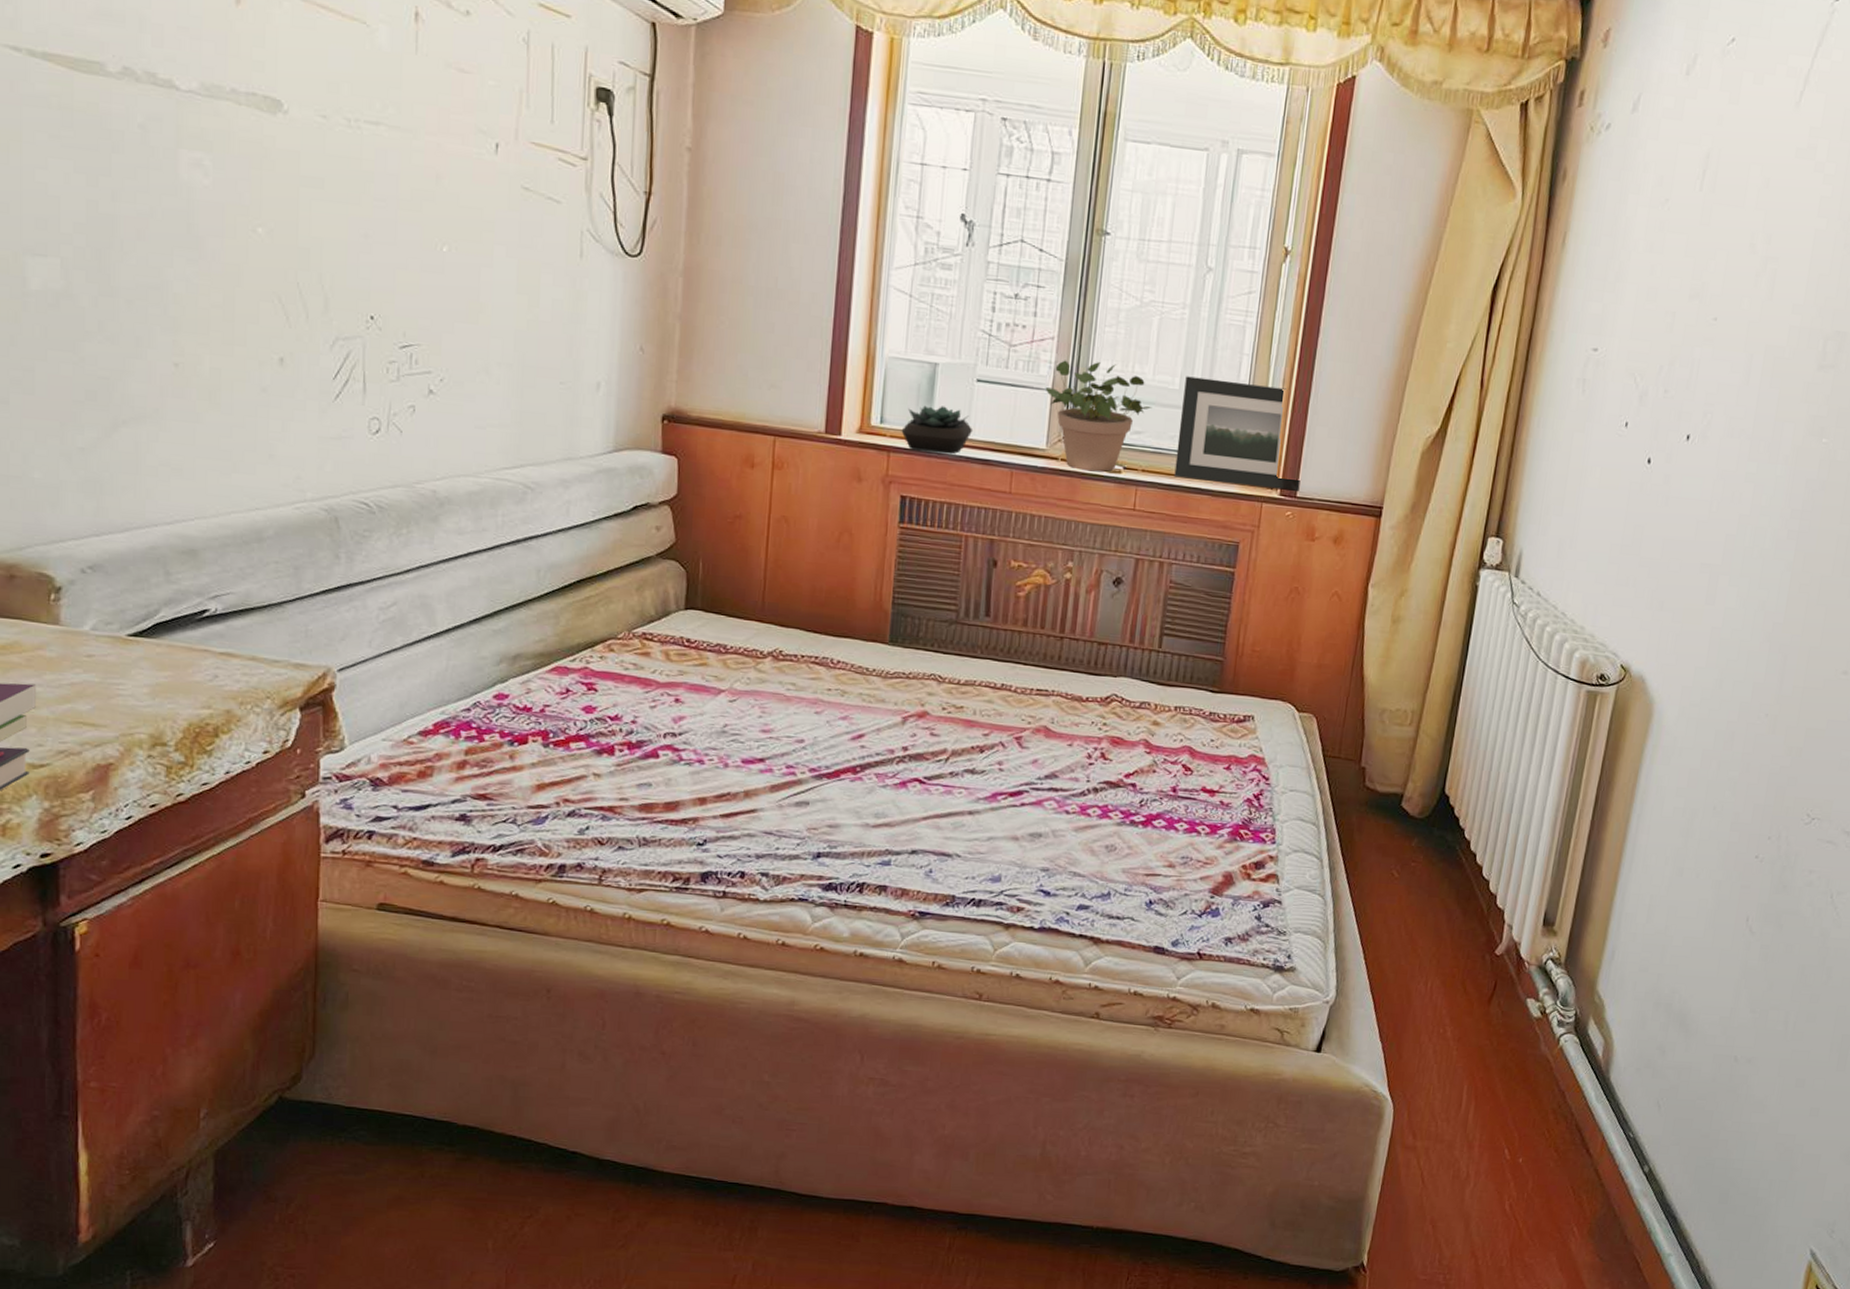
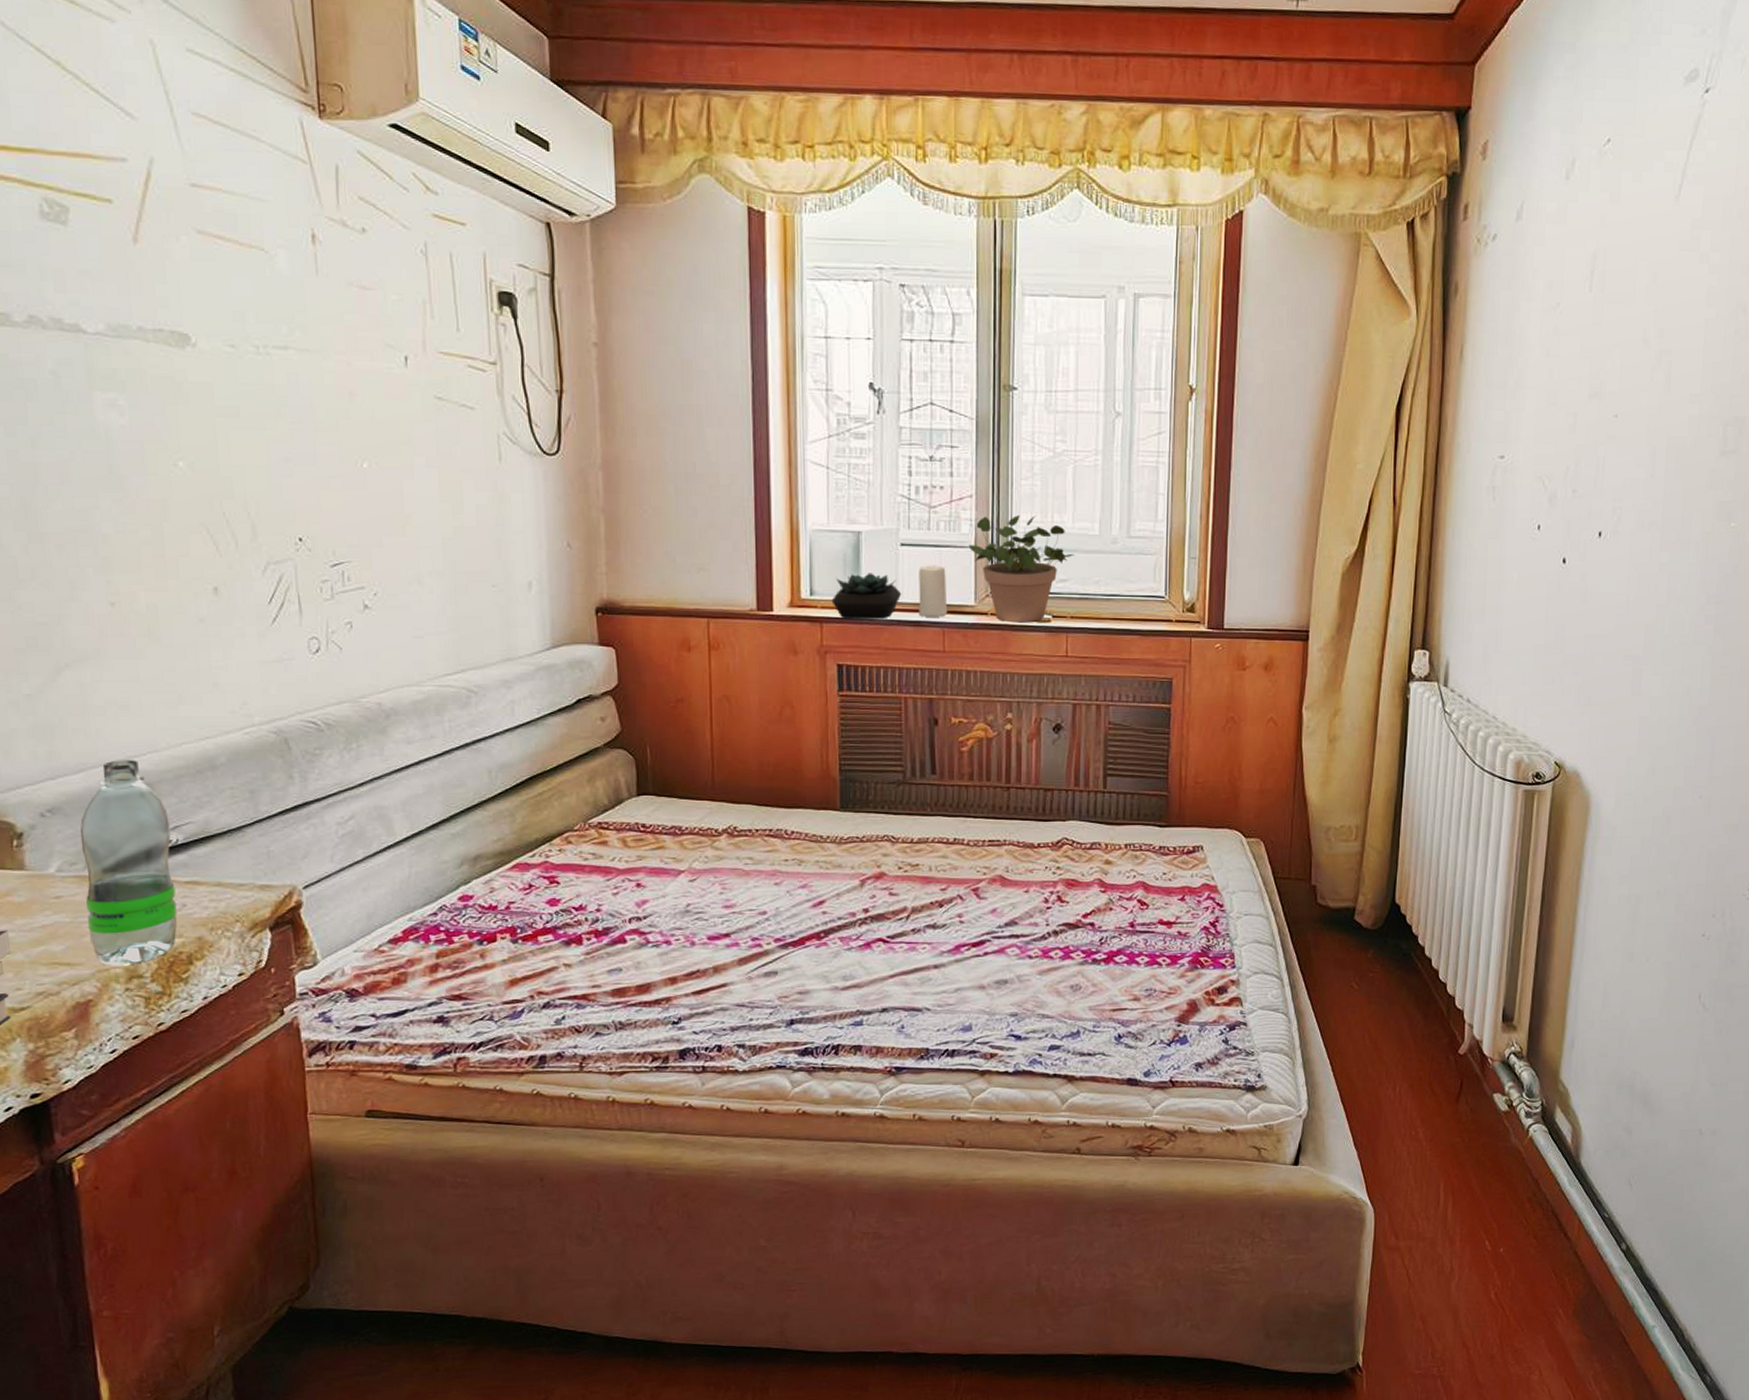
bottle: none [116,522,210,732] -> present [80,760,177,966]
candle: none [988,404,1020,458] -> present [918,565,948,617]
picture frame: present [1174,376,1300,493] -> none [1102,521,1226,624]

